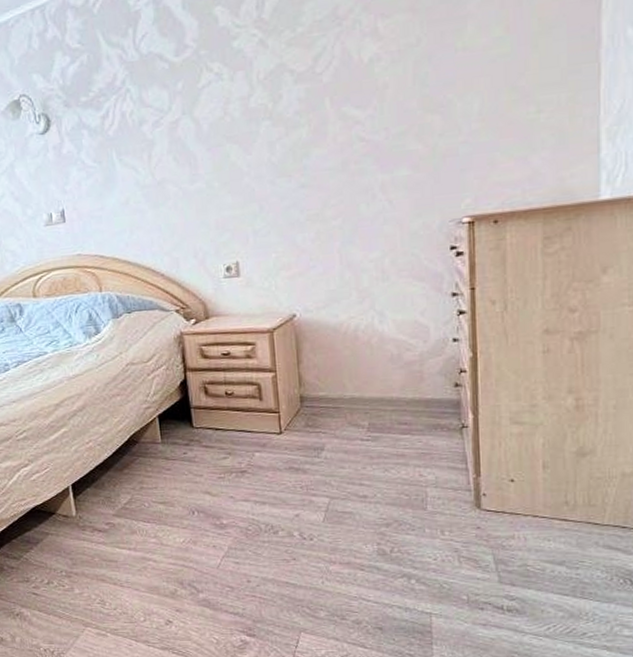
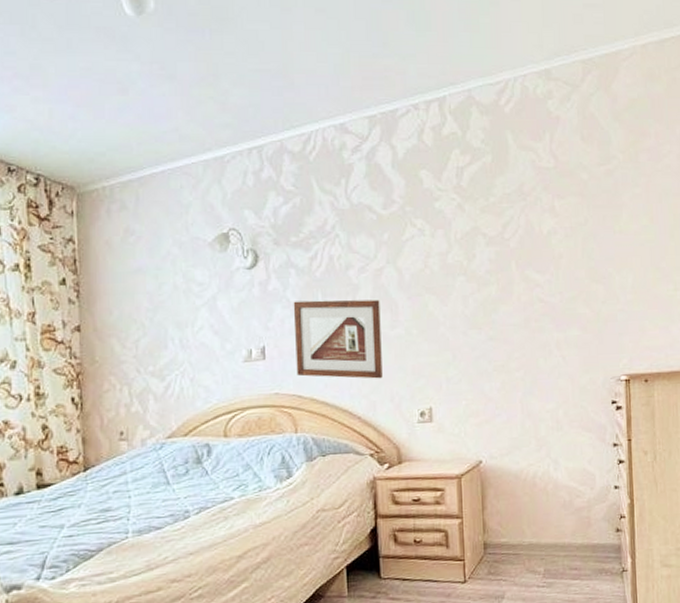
picture frame: none [88,154,184,237] -> present [293,299,383,379]

